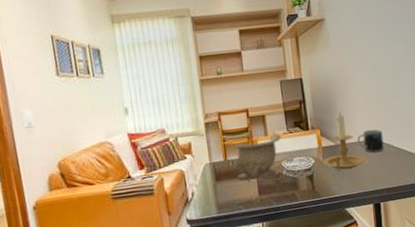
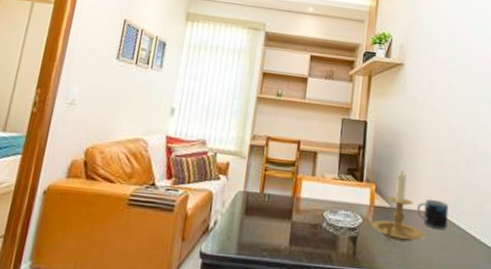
decorative bowl: present [234,133,281,181] -> none [270,176,330,229]

